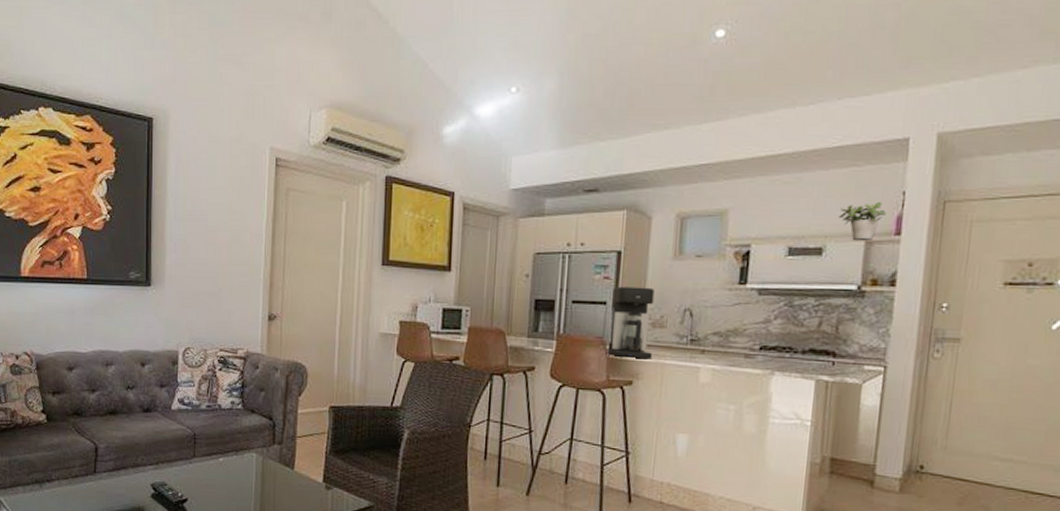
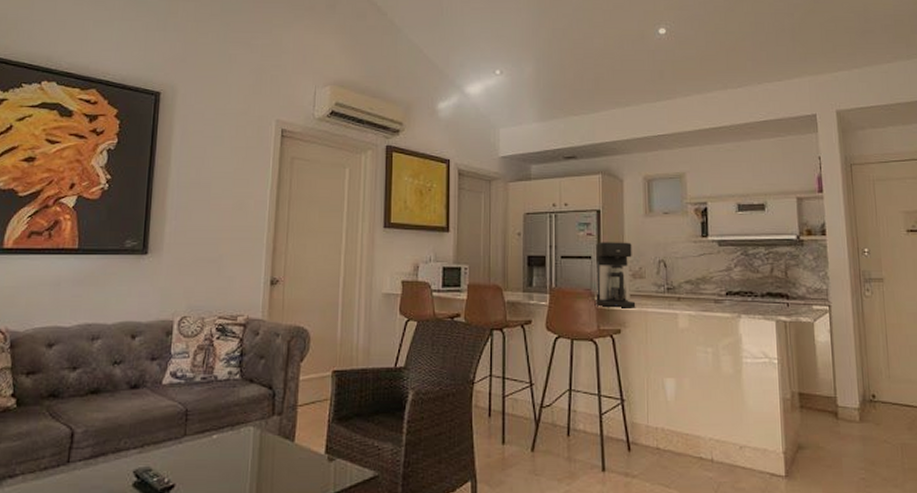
potted plant: present [838,202,886,242] -> none [773,166,809,198]

